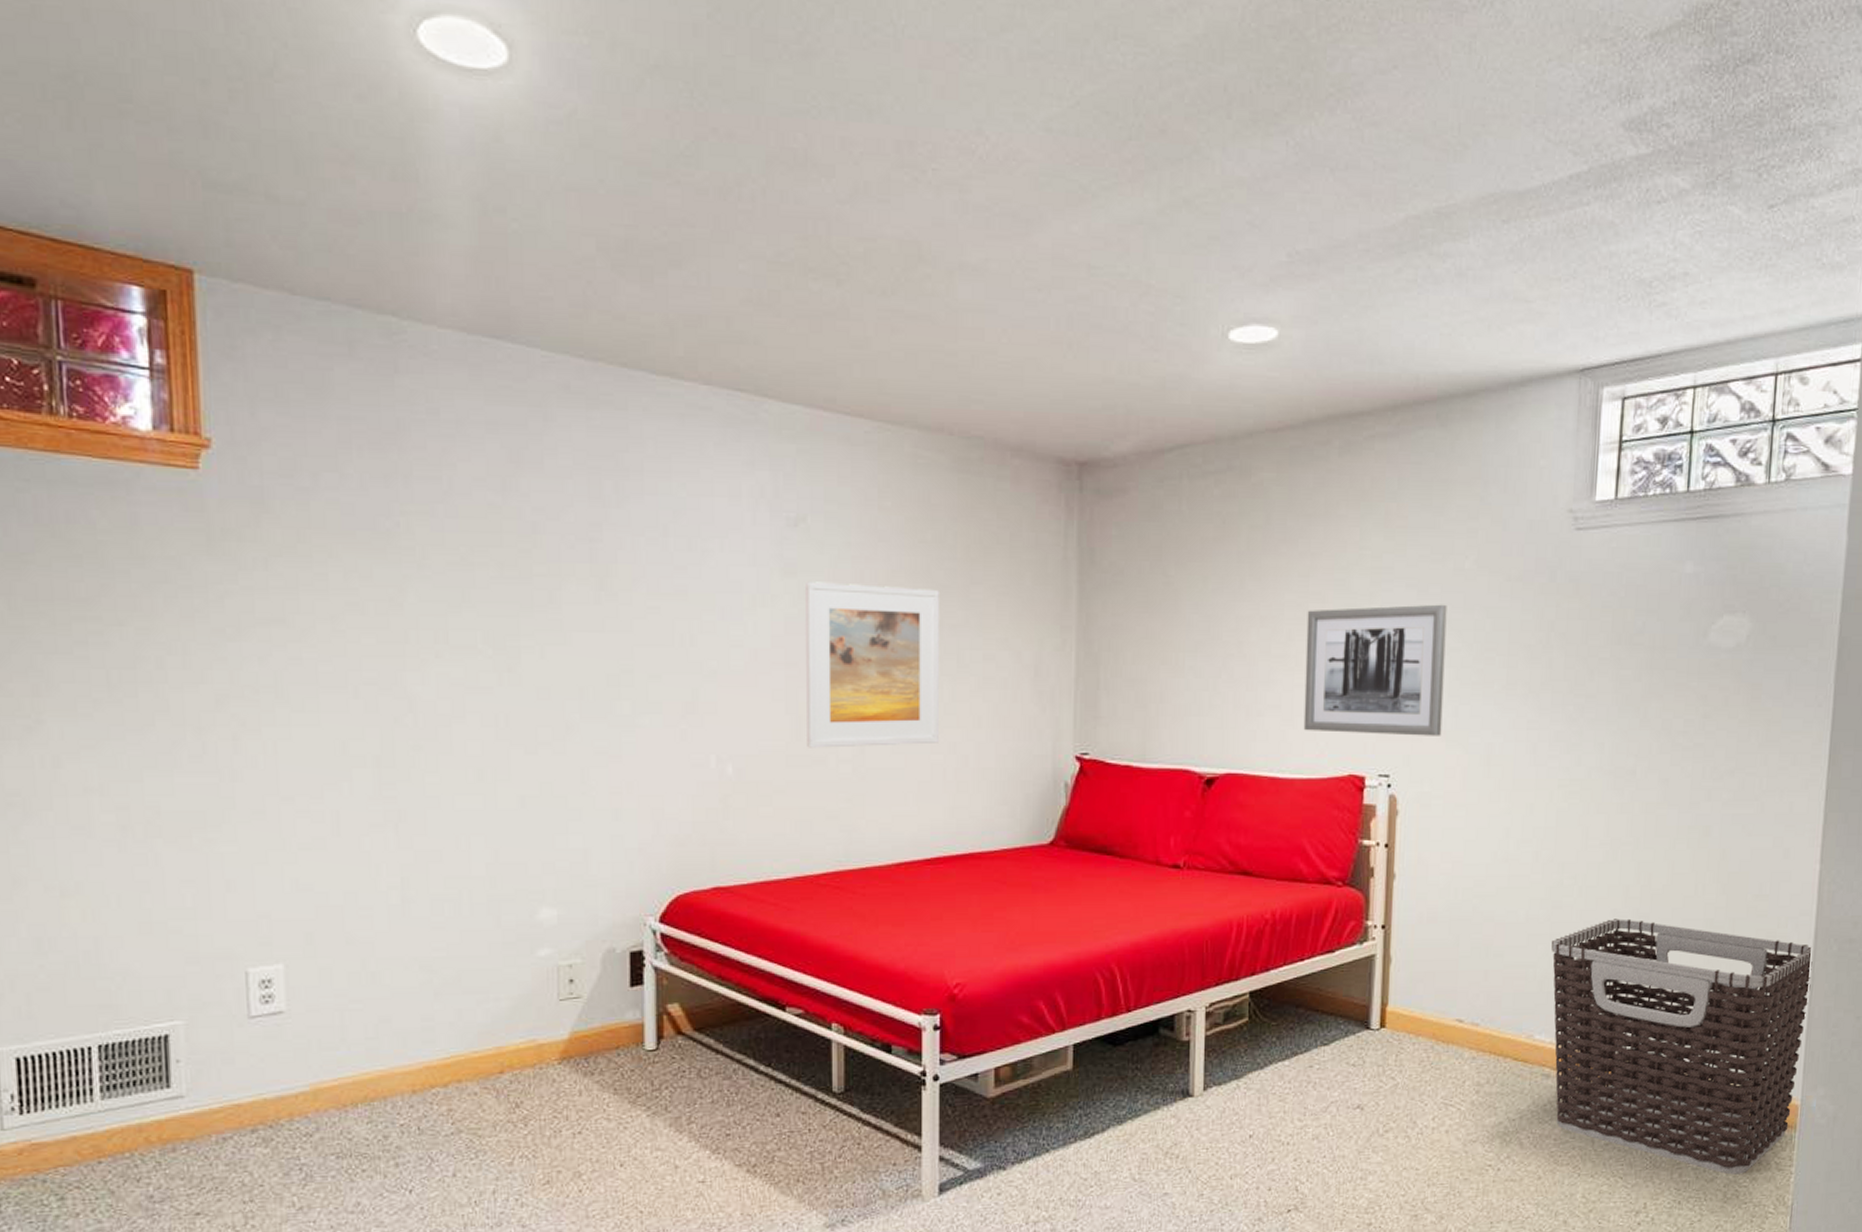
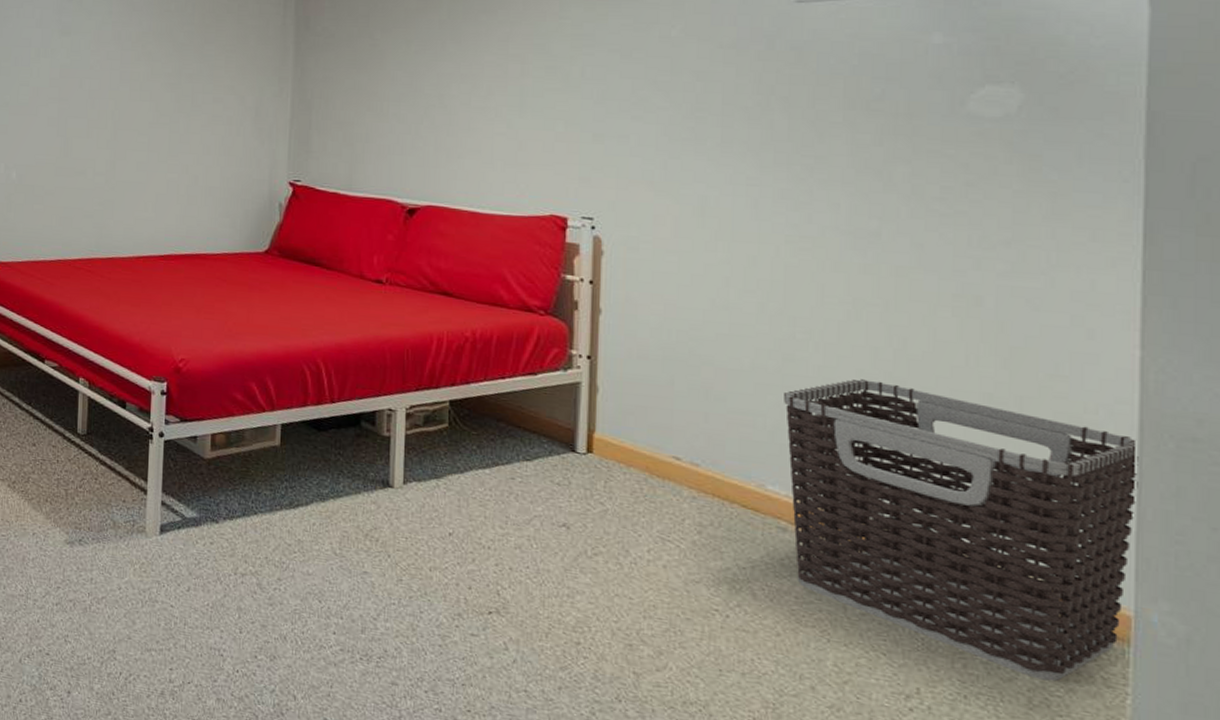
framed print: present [804,581,939,748] -> none [72,39,179,165]
wall art: present [1303,604,1447,736] -> none [503,67,653,186]

